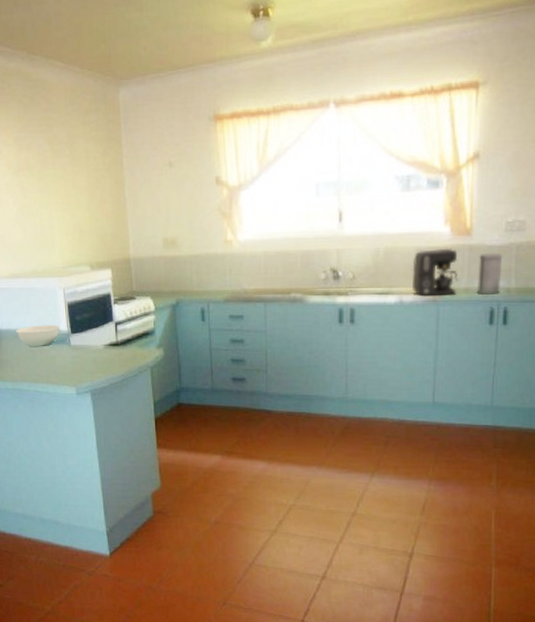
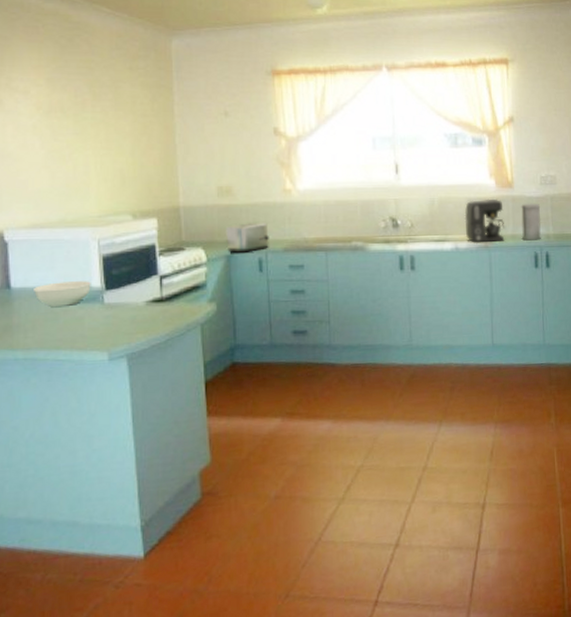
toaster: none [171,272,211,302] -> present [226,221,269,253]

